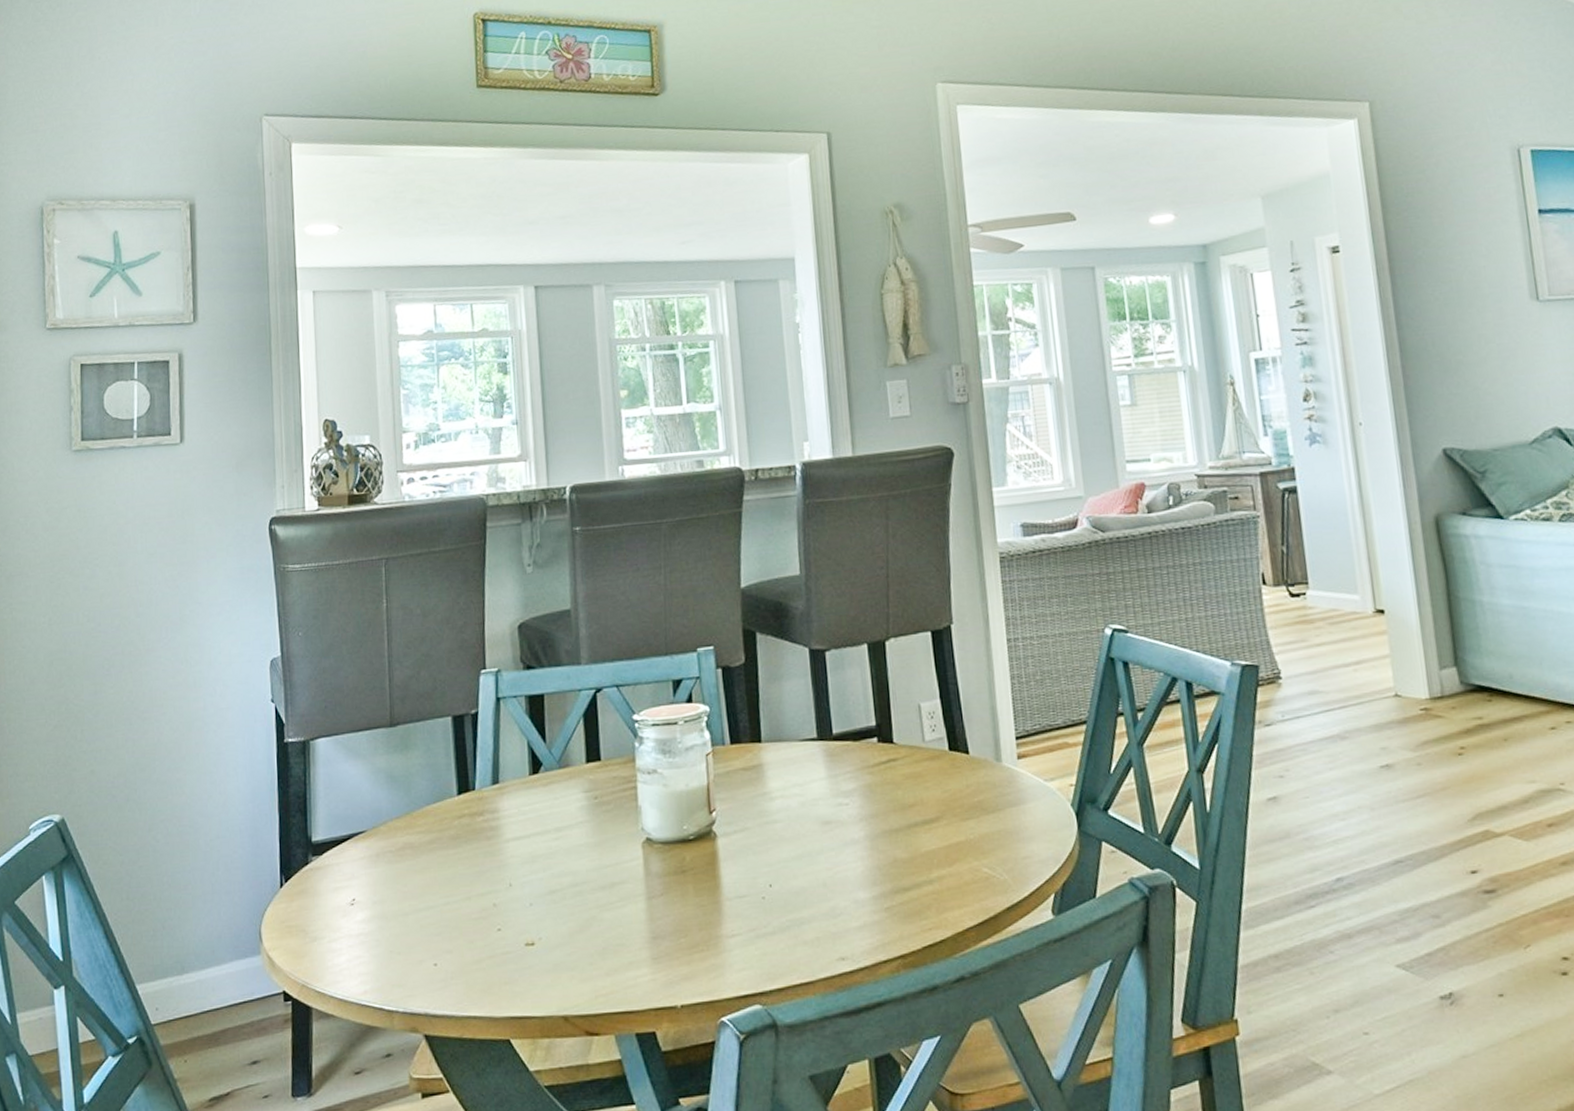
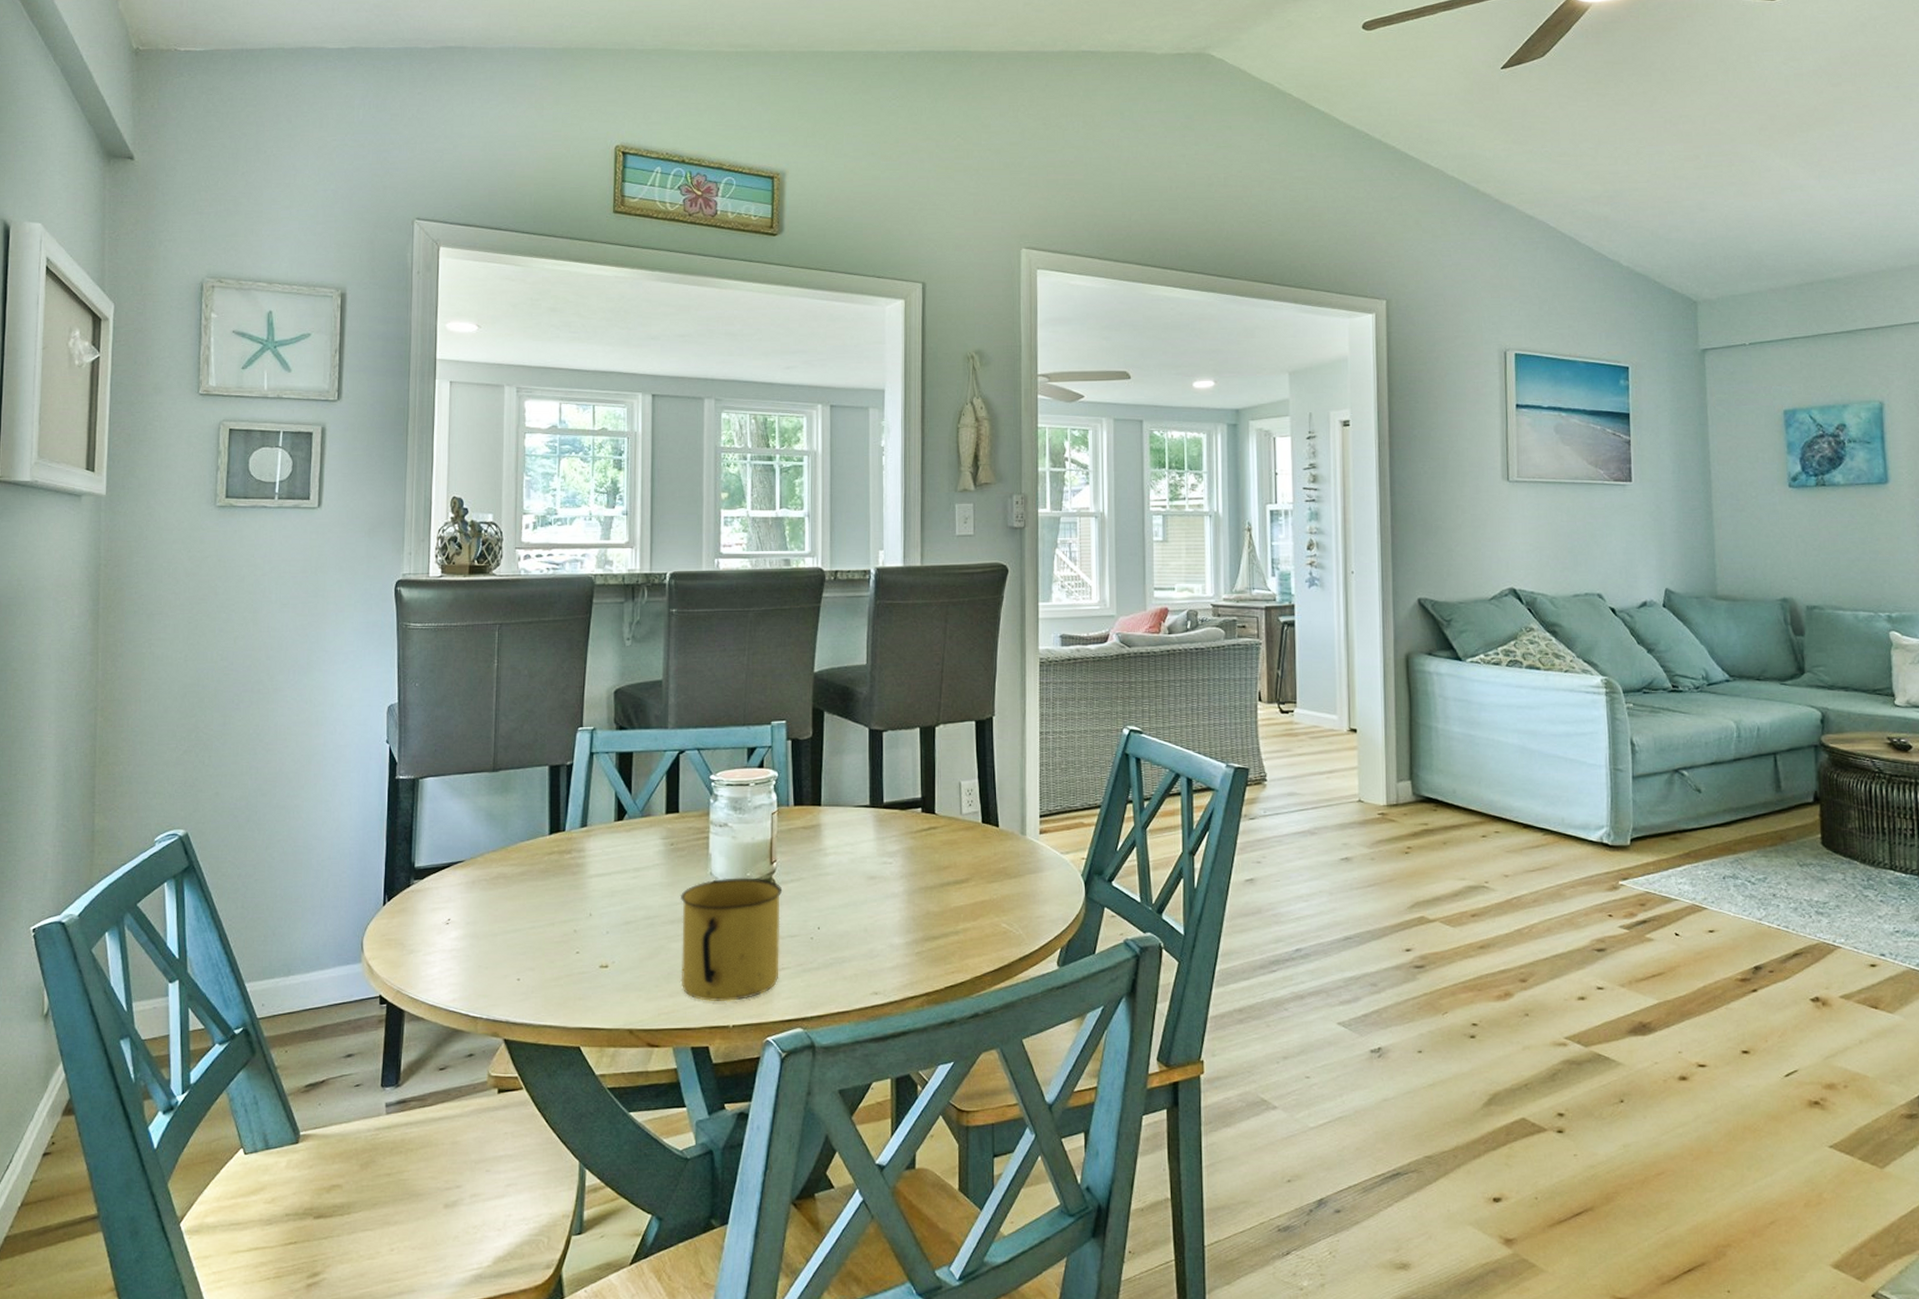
mug: none [609,830,729,979] -> present [680,877,783,1002]

